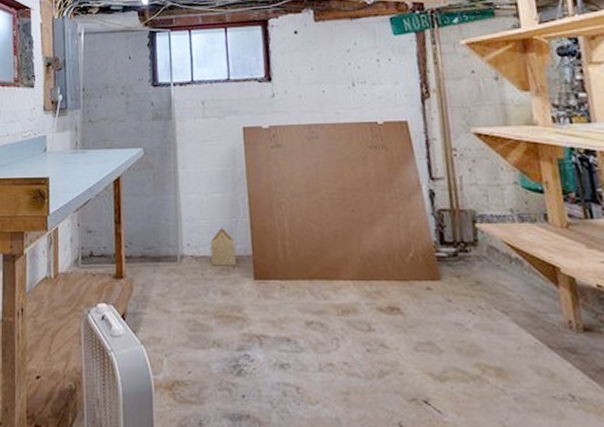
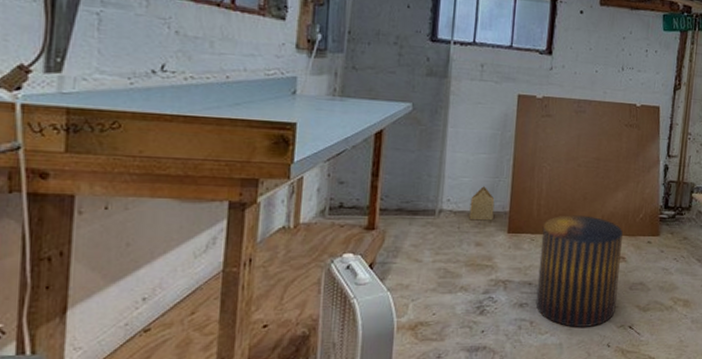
stool: none [292,257,401,398] -> present [535,215,623,327]

